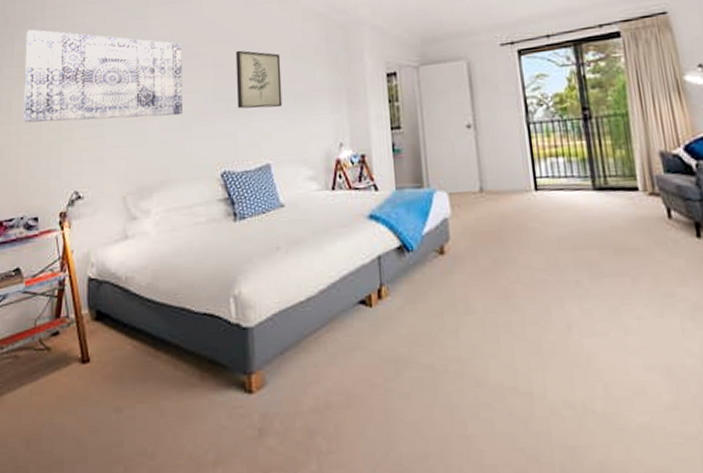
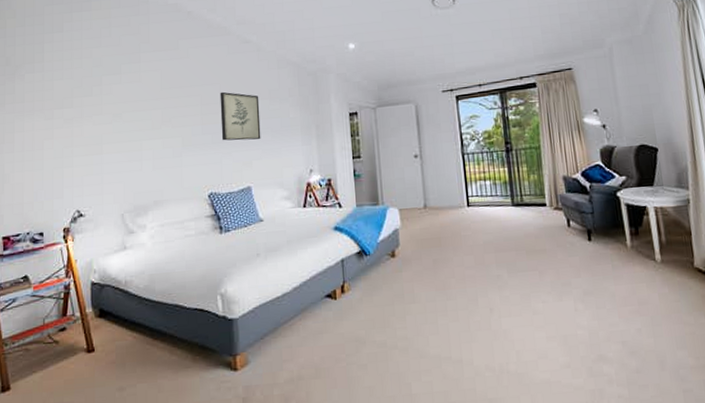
wall art: present [24,29,182,123] -> none [26,70,173,152]

